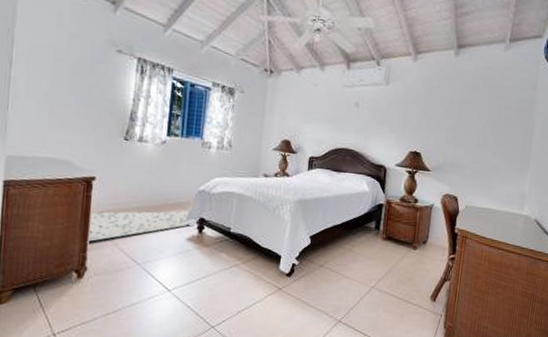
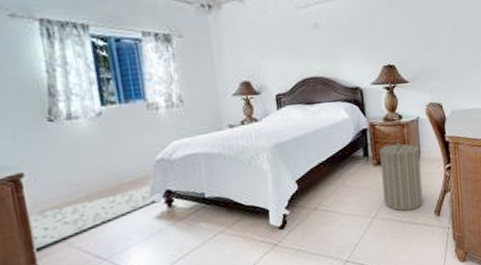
laundry hamper: none [385,221,428,289] -> present [380,139,423,211]

